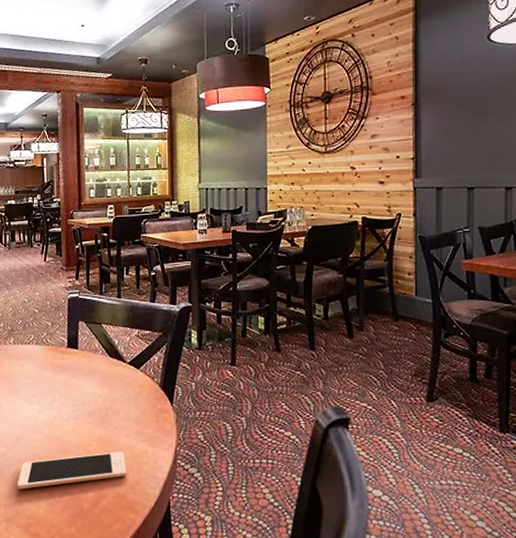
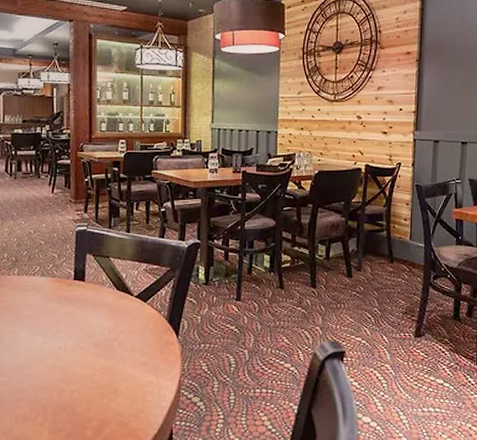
cell phone: present [17,451,127,489] -> none [18,381,131,418]

